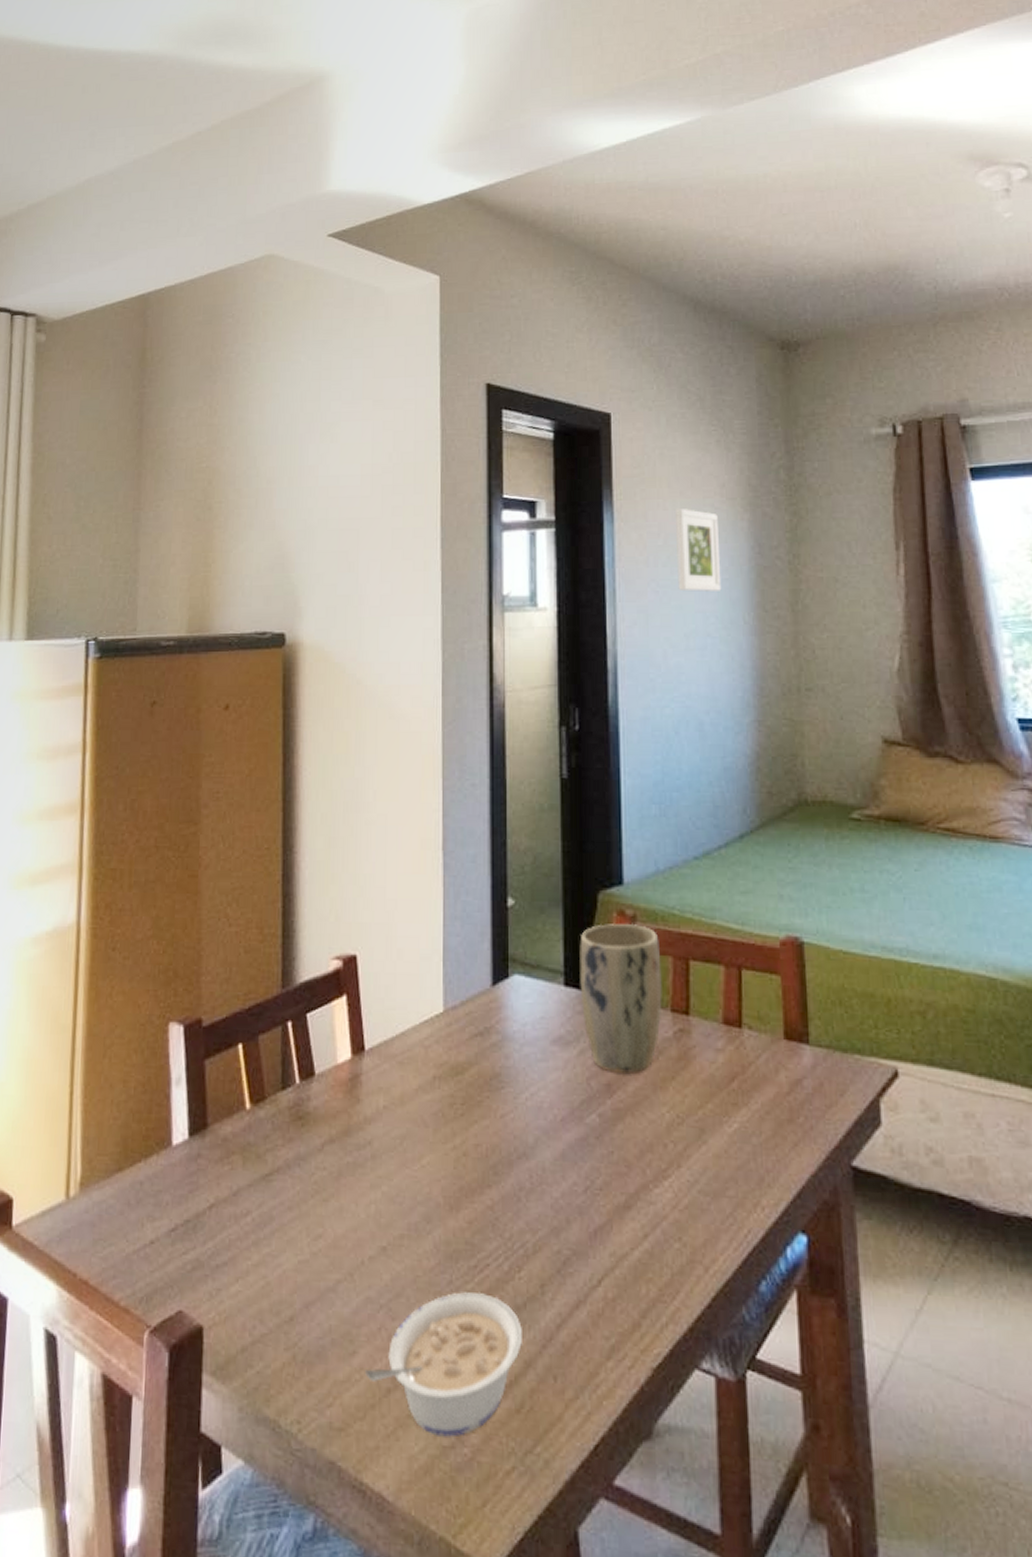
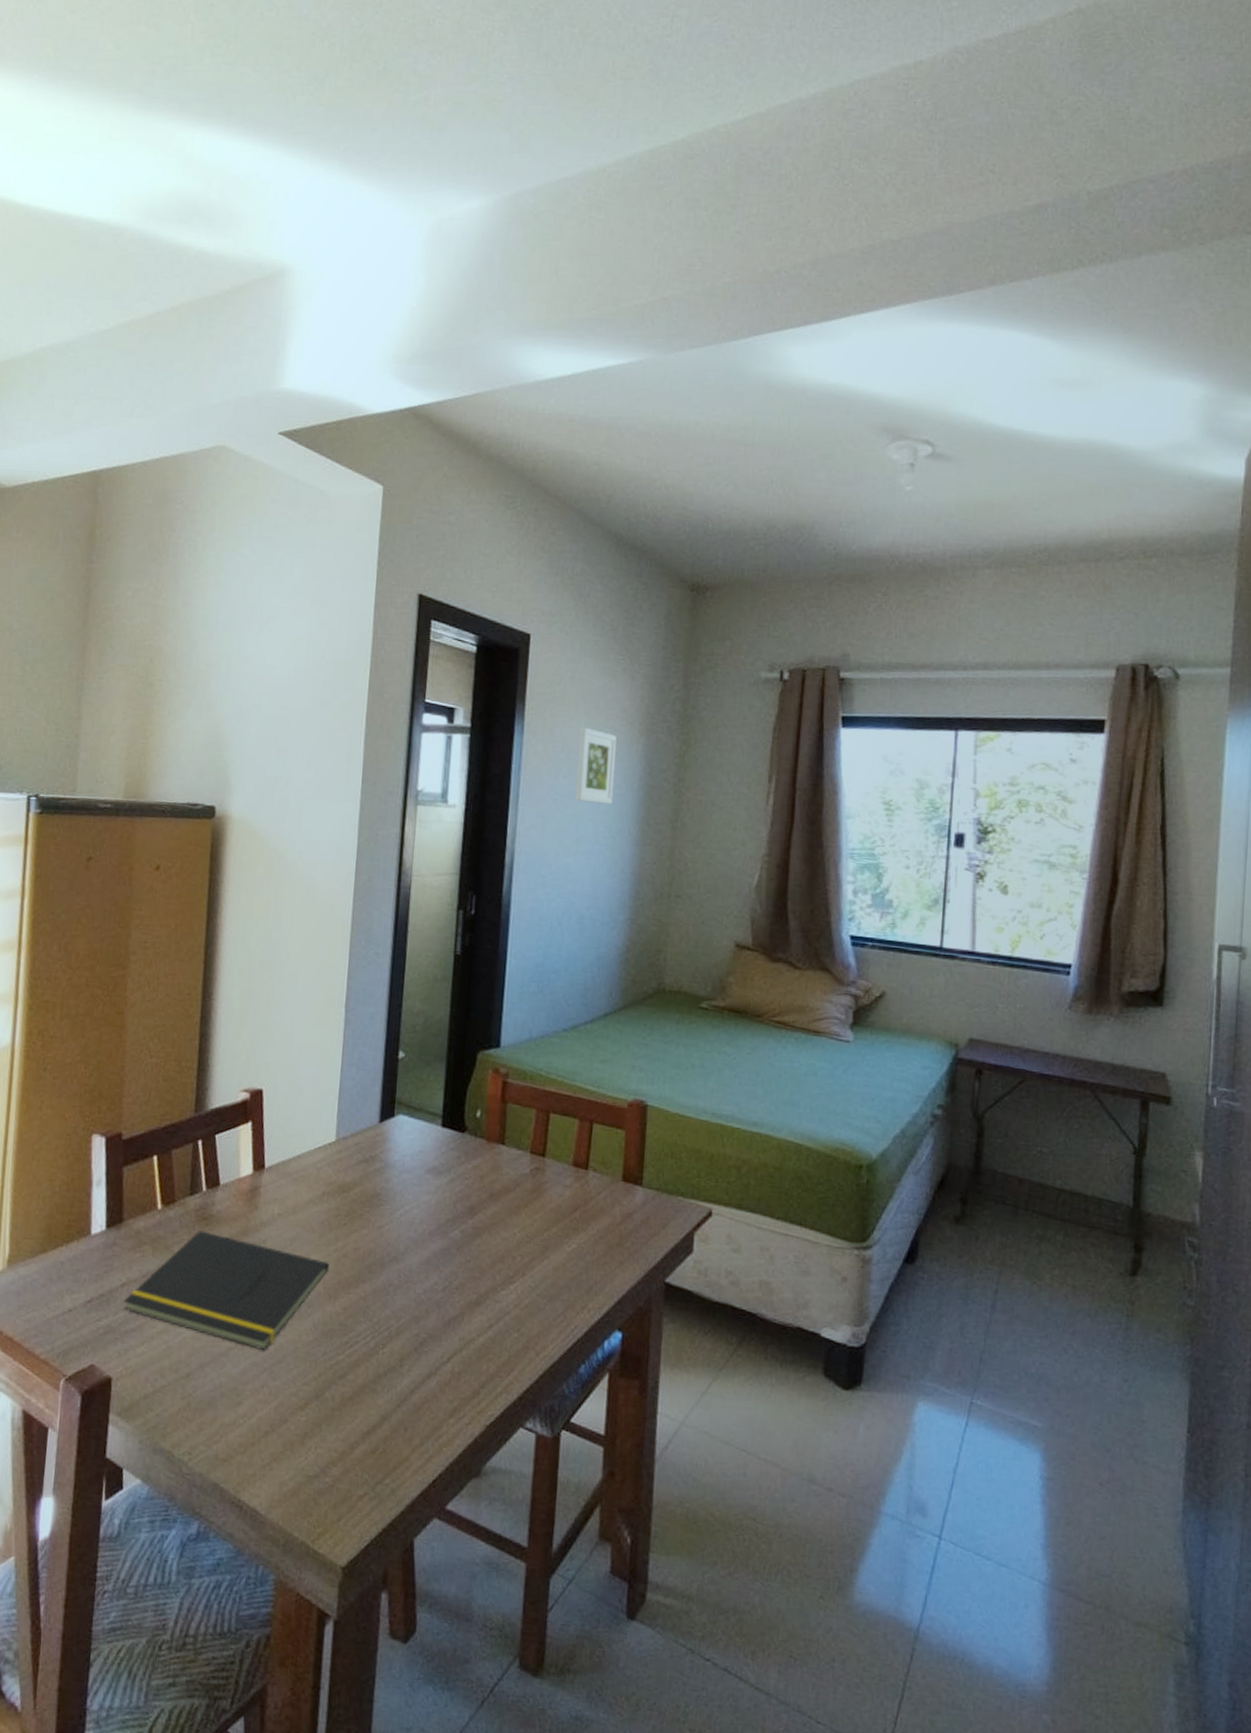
notepad: none [212,1131,447,1283] -> present [123,1229,329,1351]
legume: present [365,1292,522,1437] -> none [248,1361,382,1470]
plant pot: present [580,923,662,1073] -> none [454,1078,526,1200]

